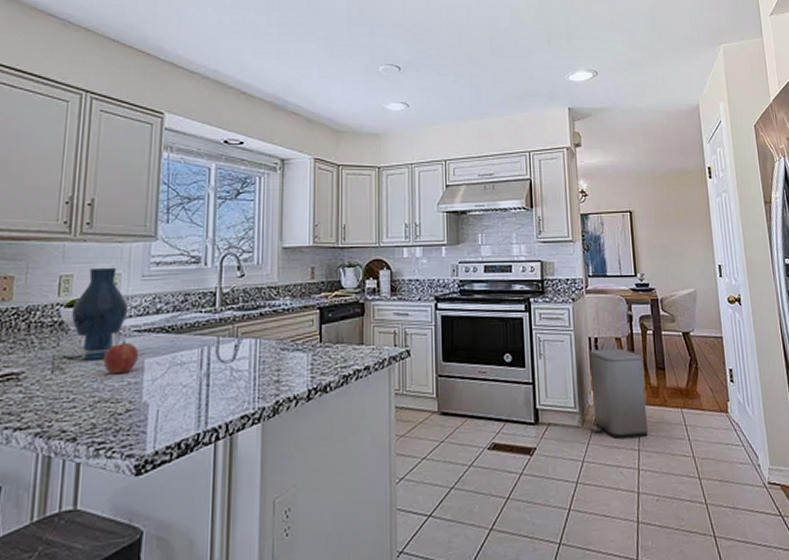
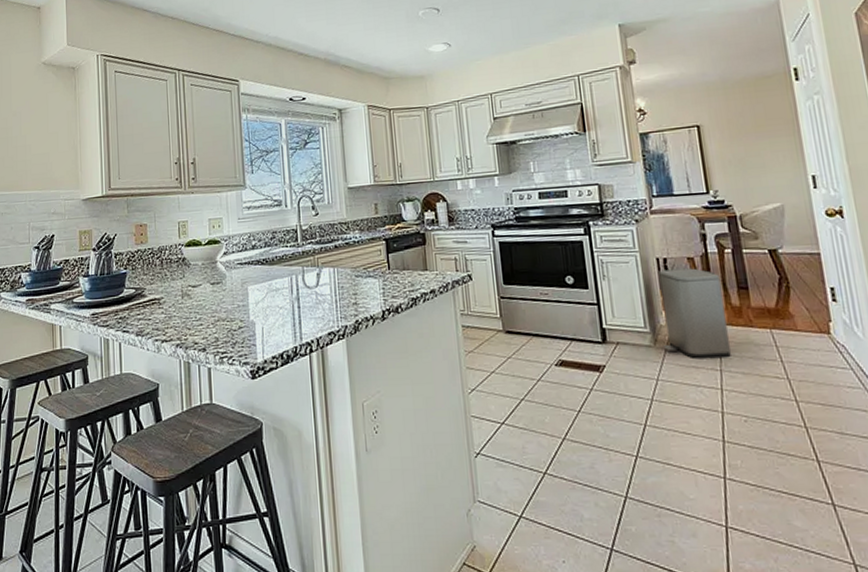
vase: present [71,268,129,360] -> none [189,214,231,288]
fruit: present [104,340,139,375] -> none [218,271,244,299]

